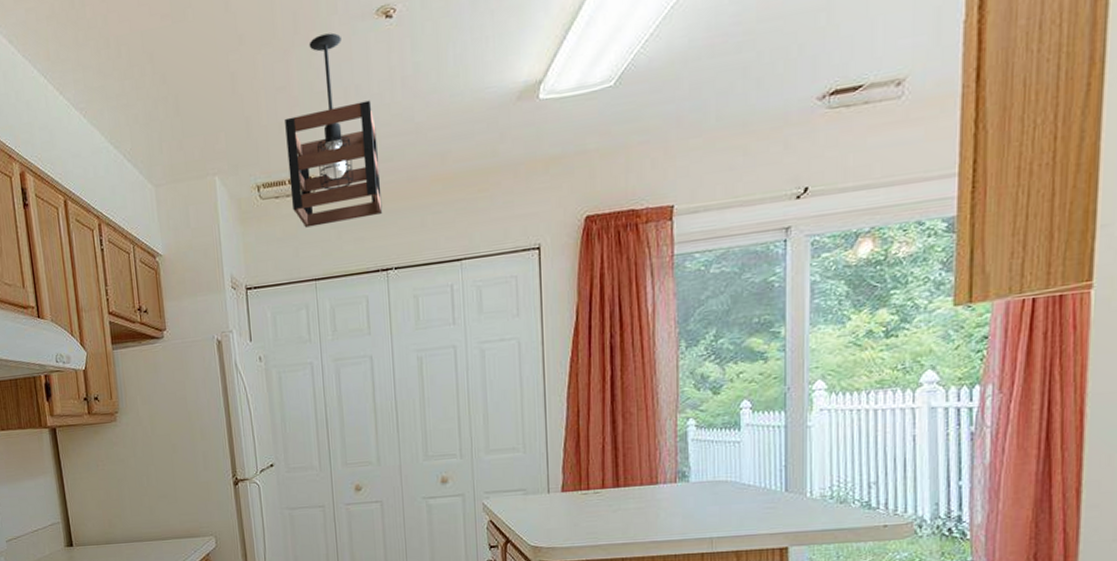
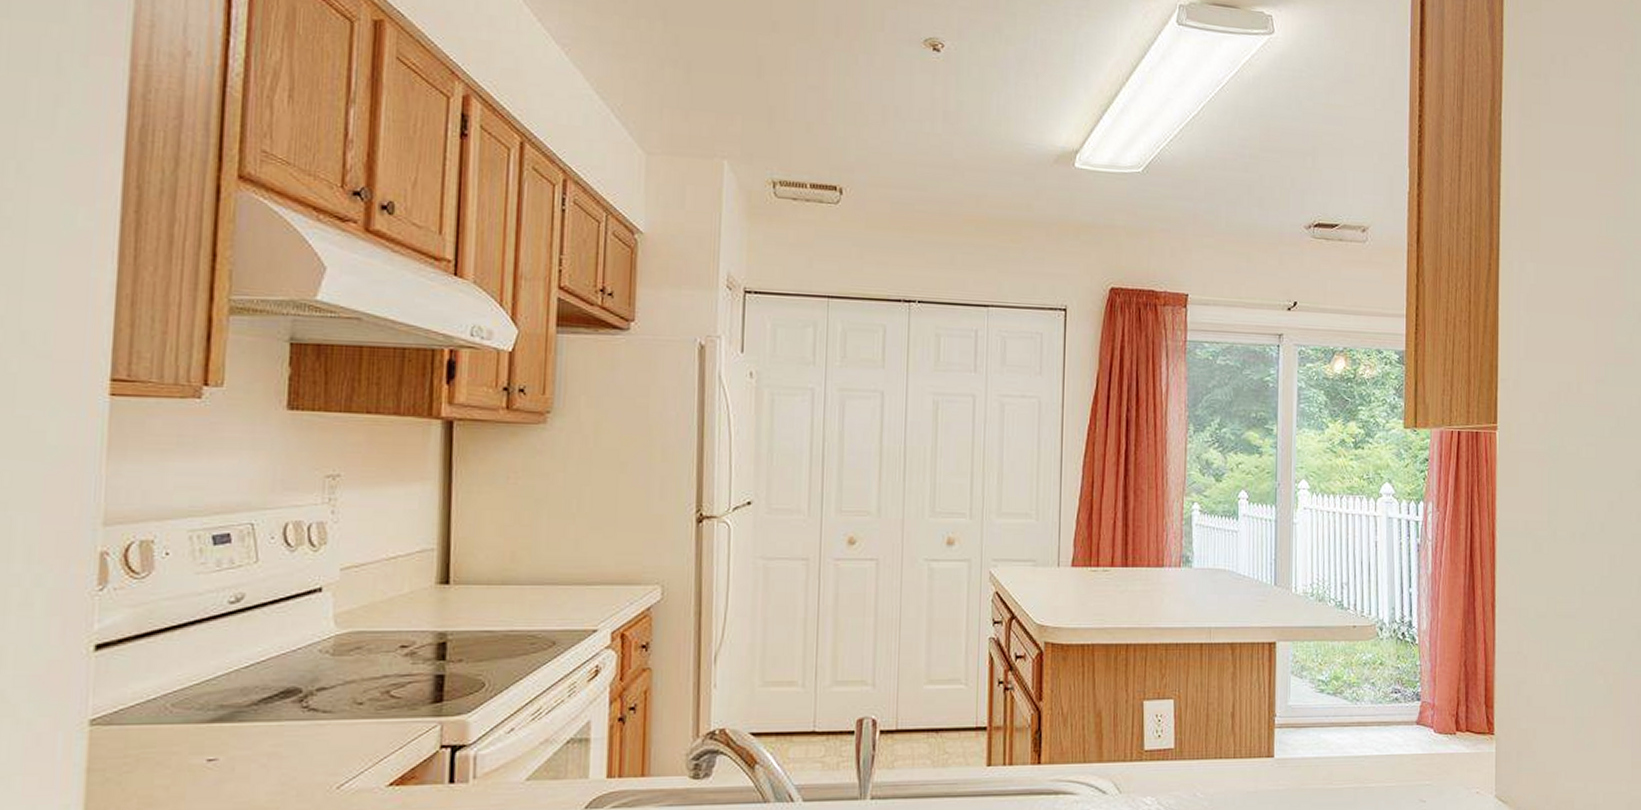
pendant light: present [285,32,383,228] -> none [810,46,912,243]

